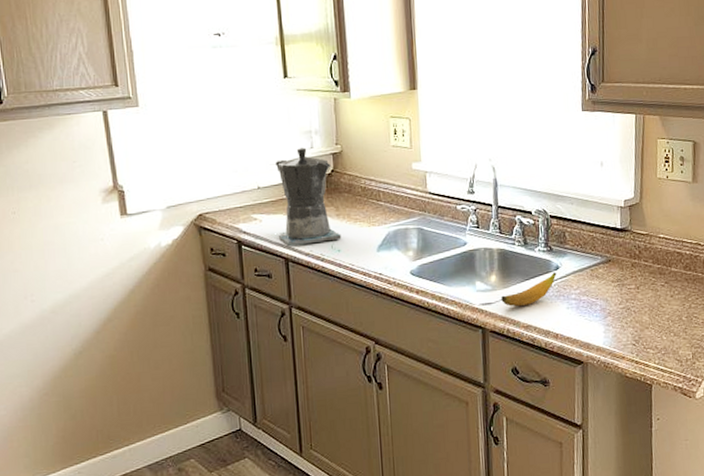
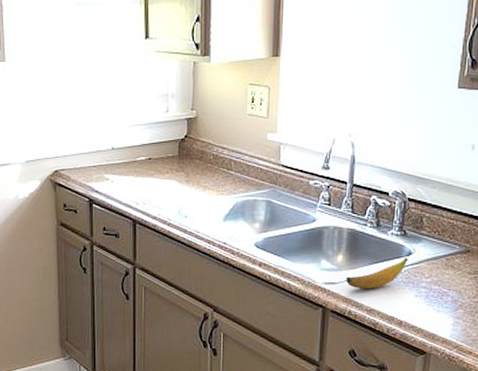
coffee maker: present [276,148,342,247] -> none [128,111,189,209]

